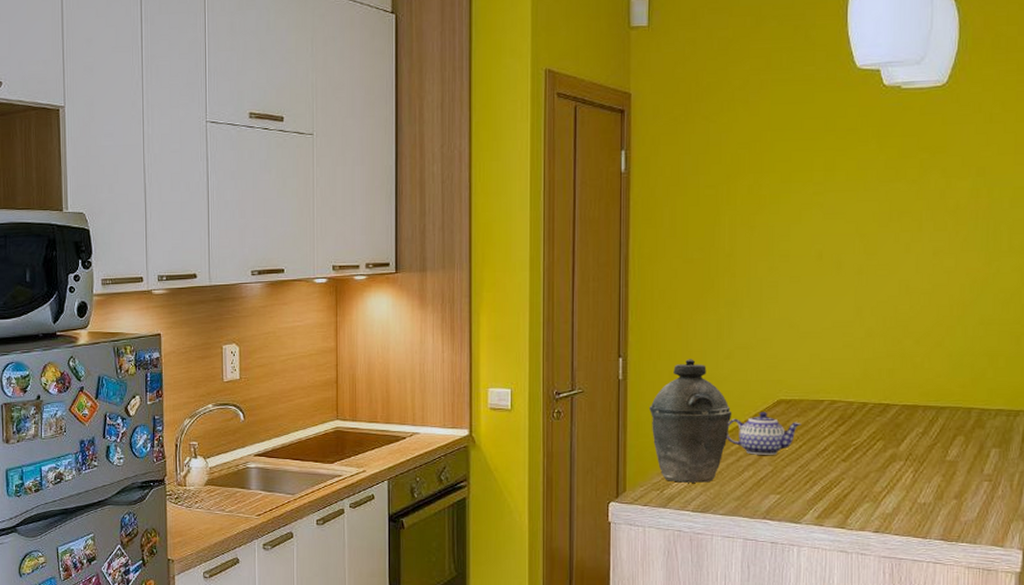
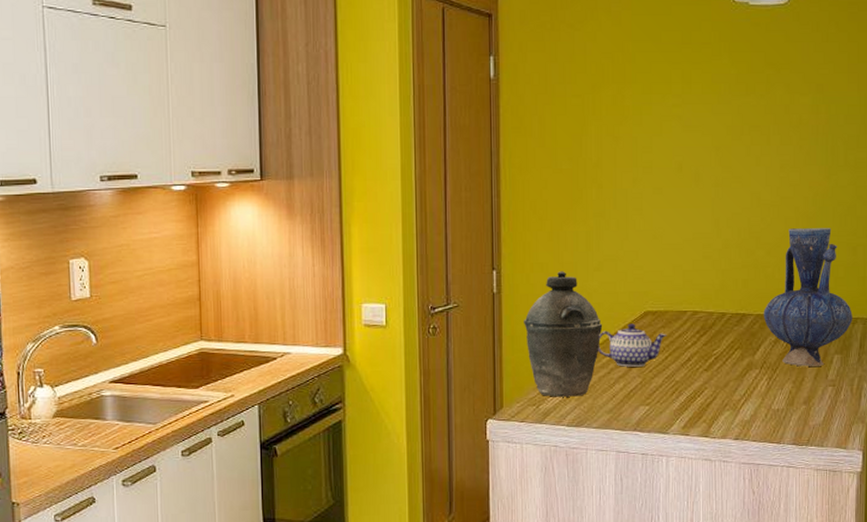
vase: none [910,316,1014,460] -> present [763,228,852,367]

